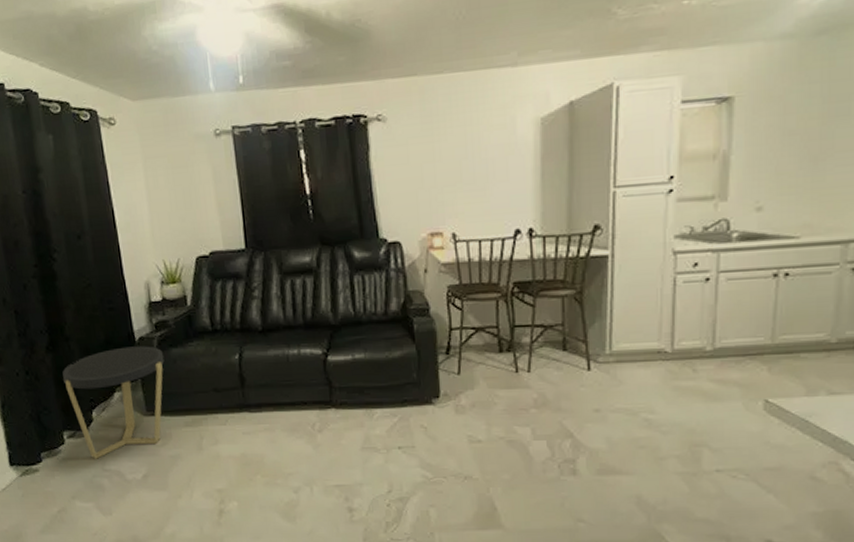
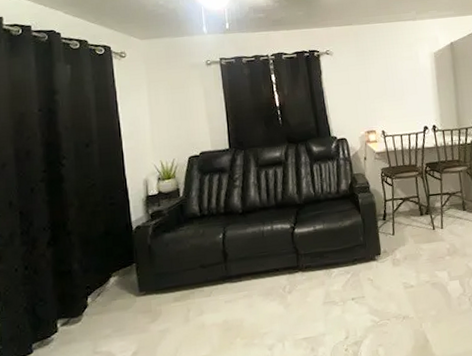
side table: present [62,346,165,459] -> none [61,233,158,343]

